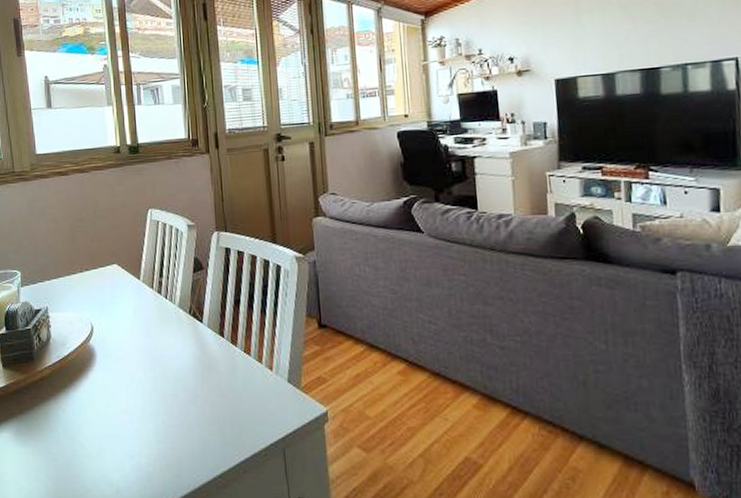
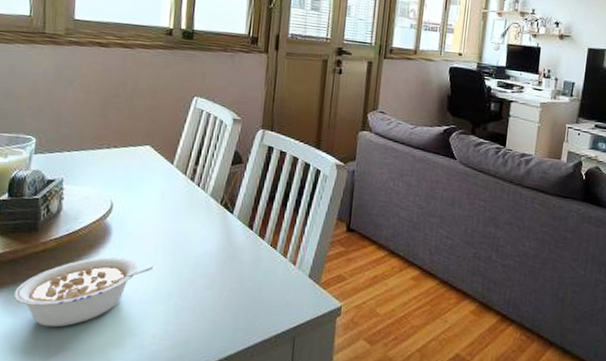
legume: none [23,378,140,454] -> present [14,257,156,328]

